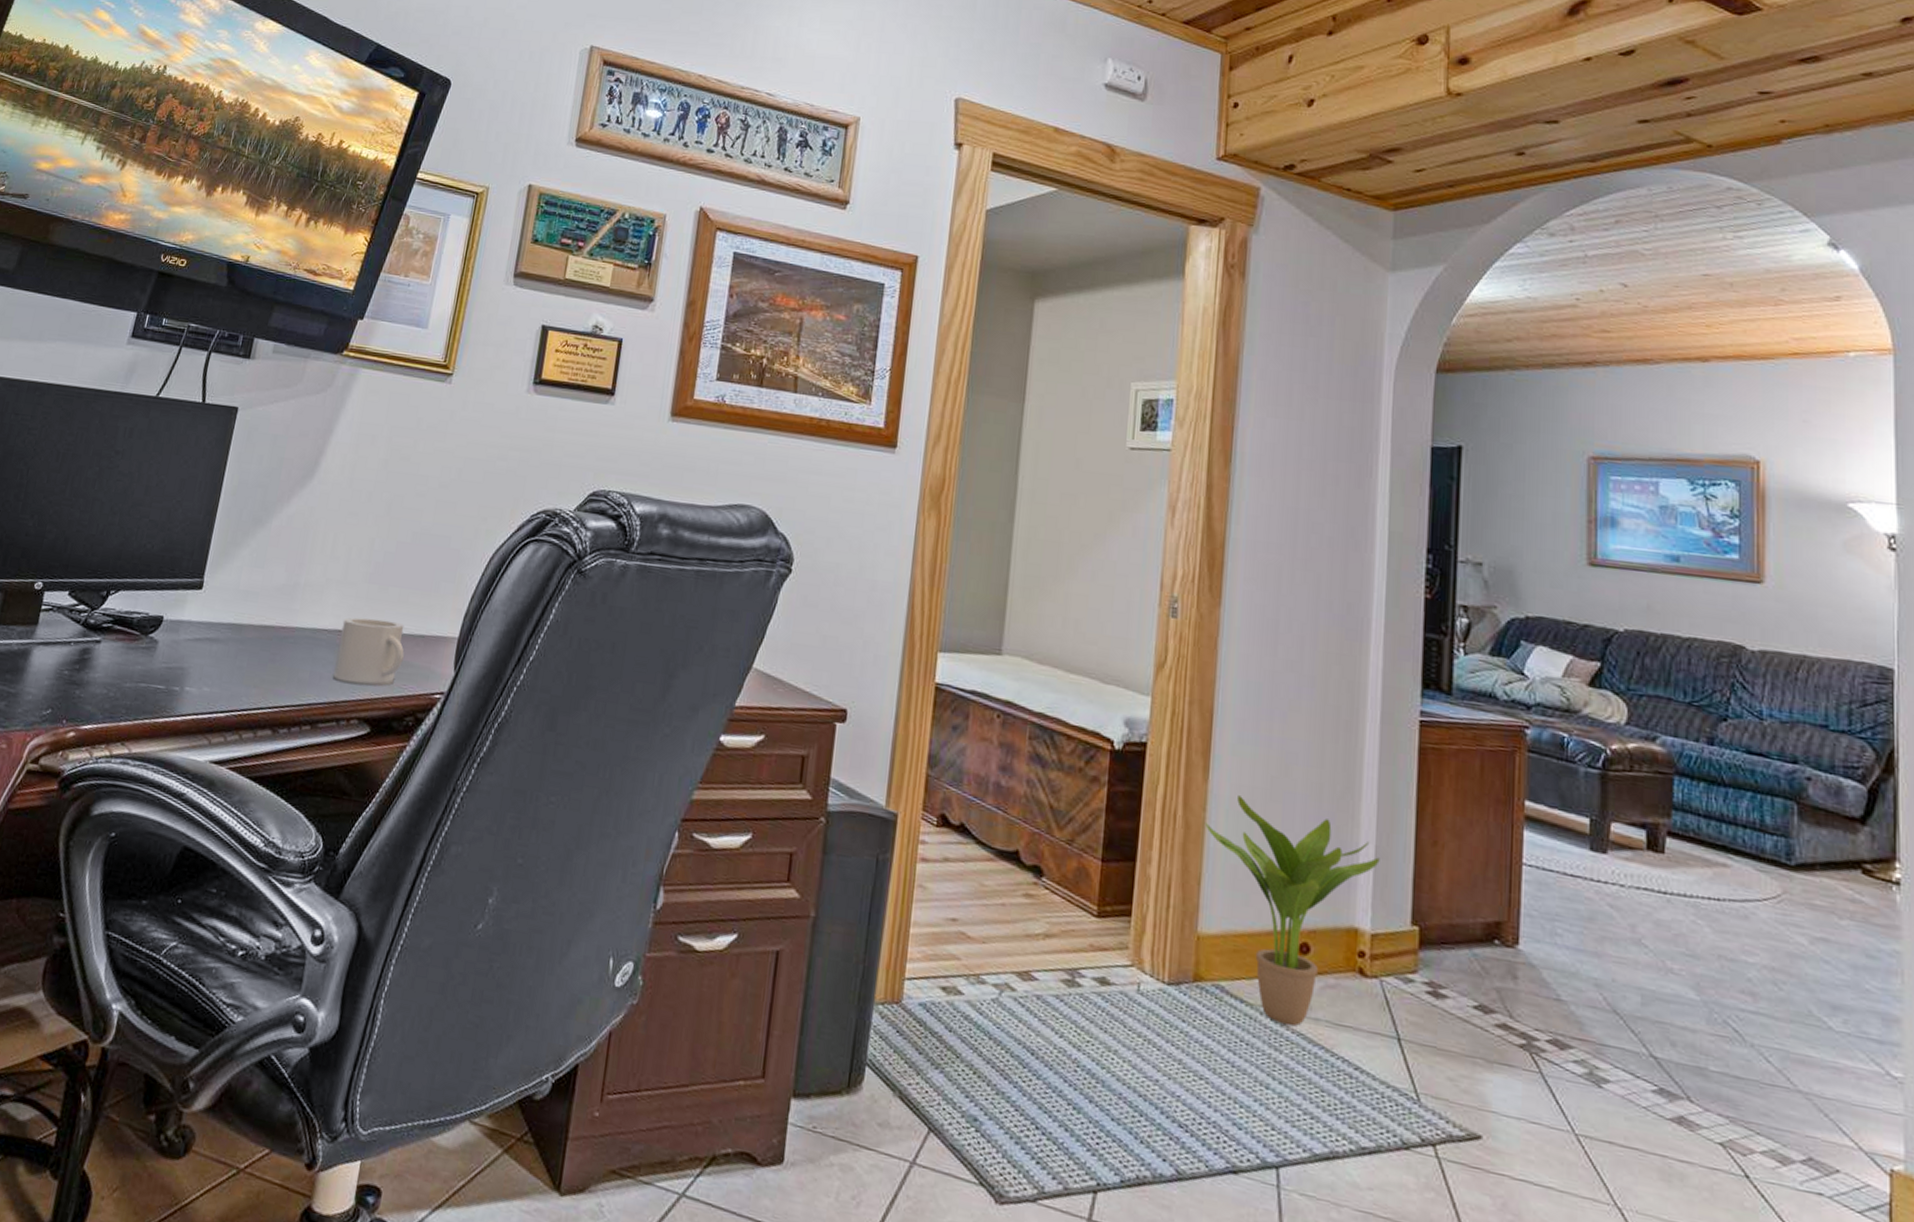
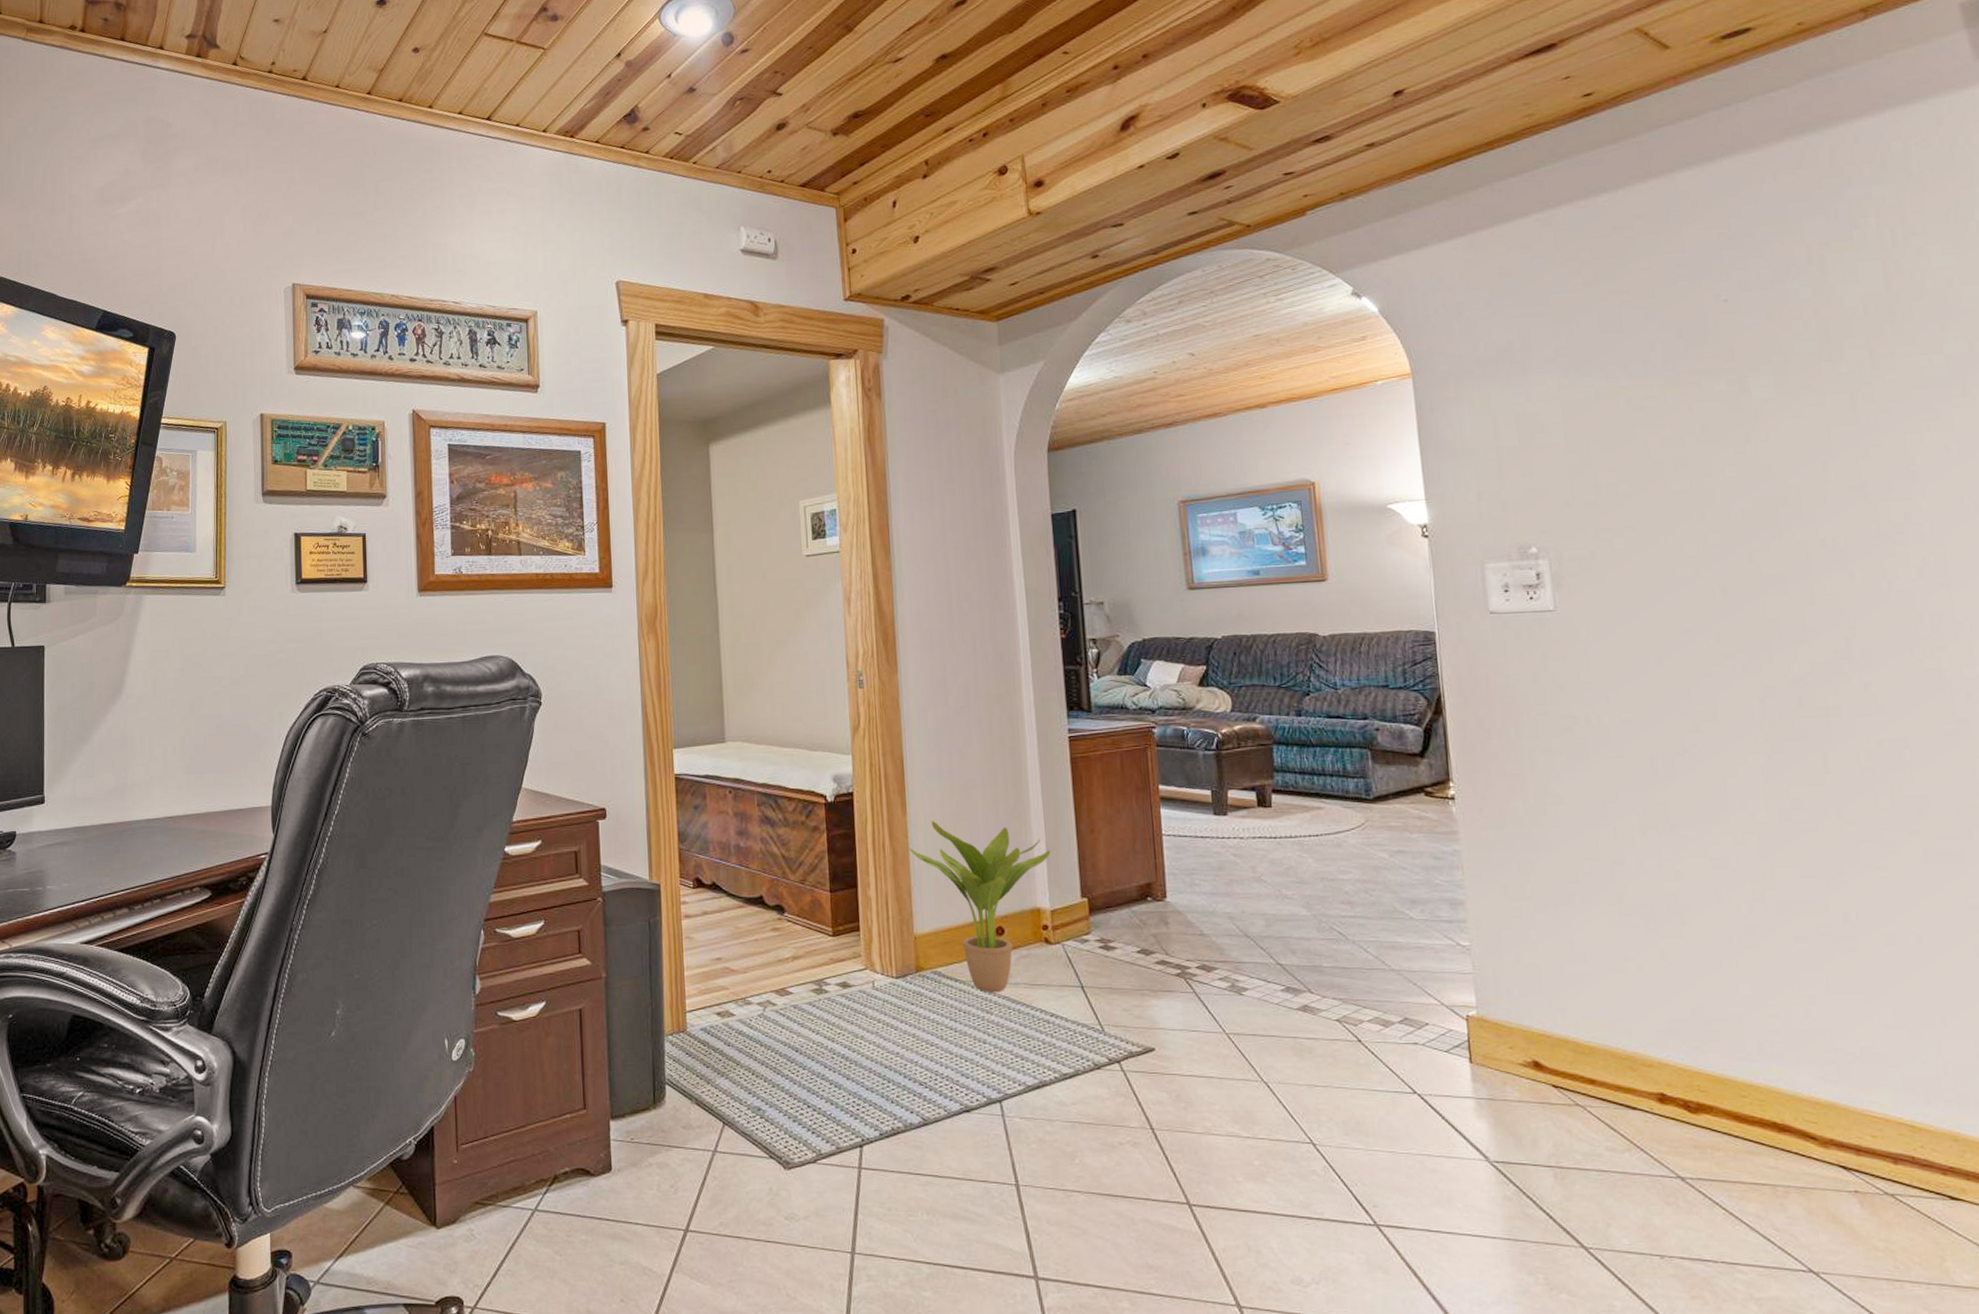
mug: present [333,617,404,687] -> none [171,802,228,860]

